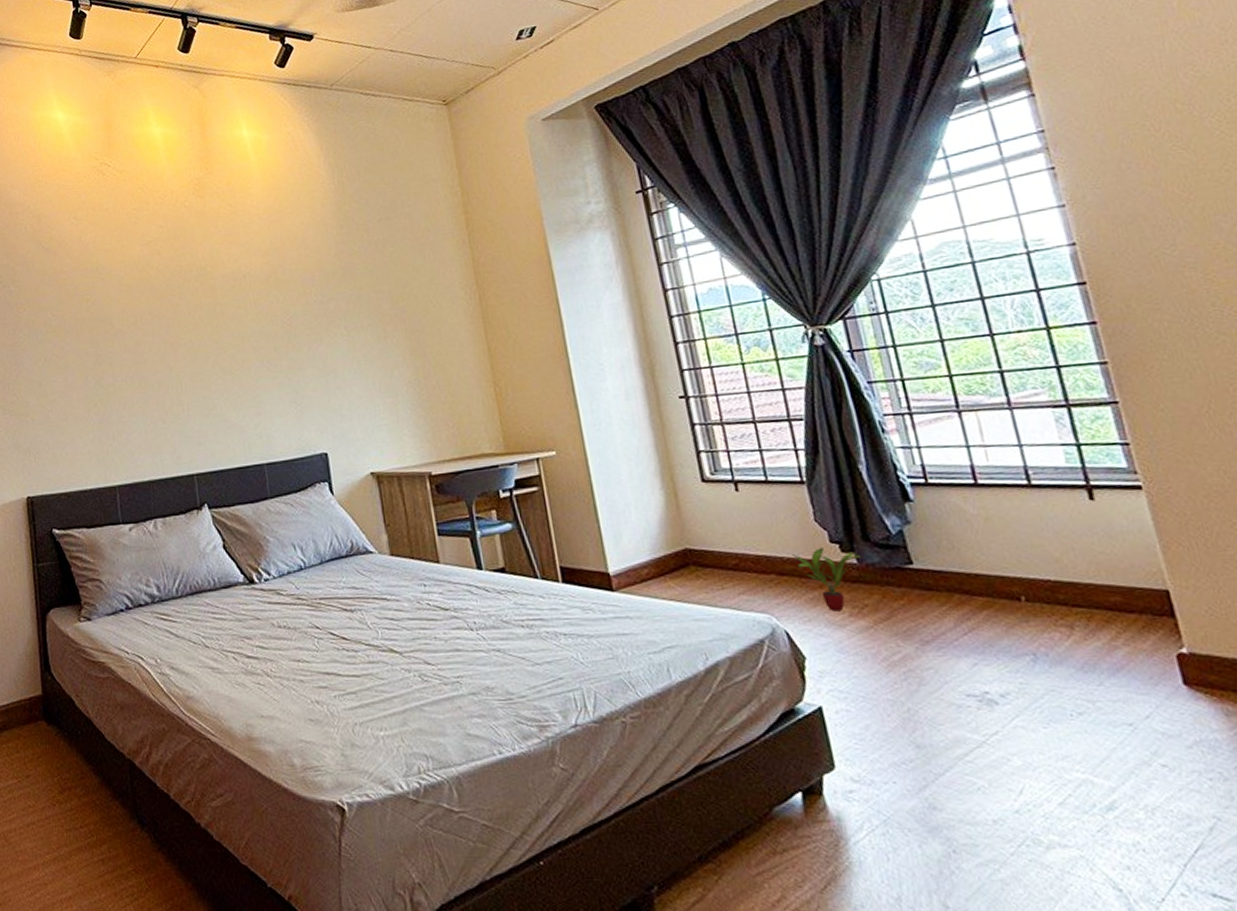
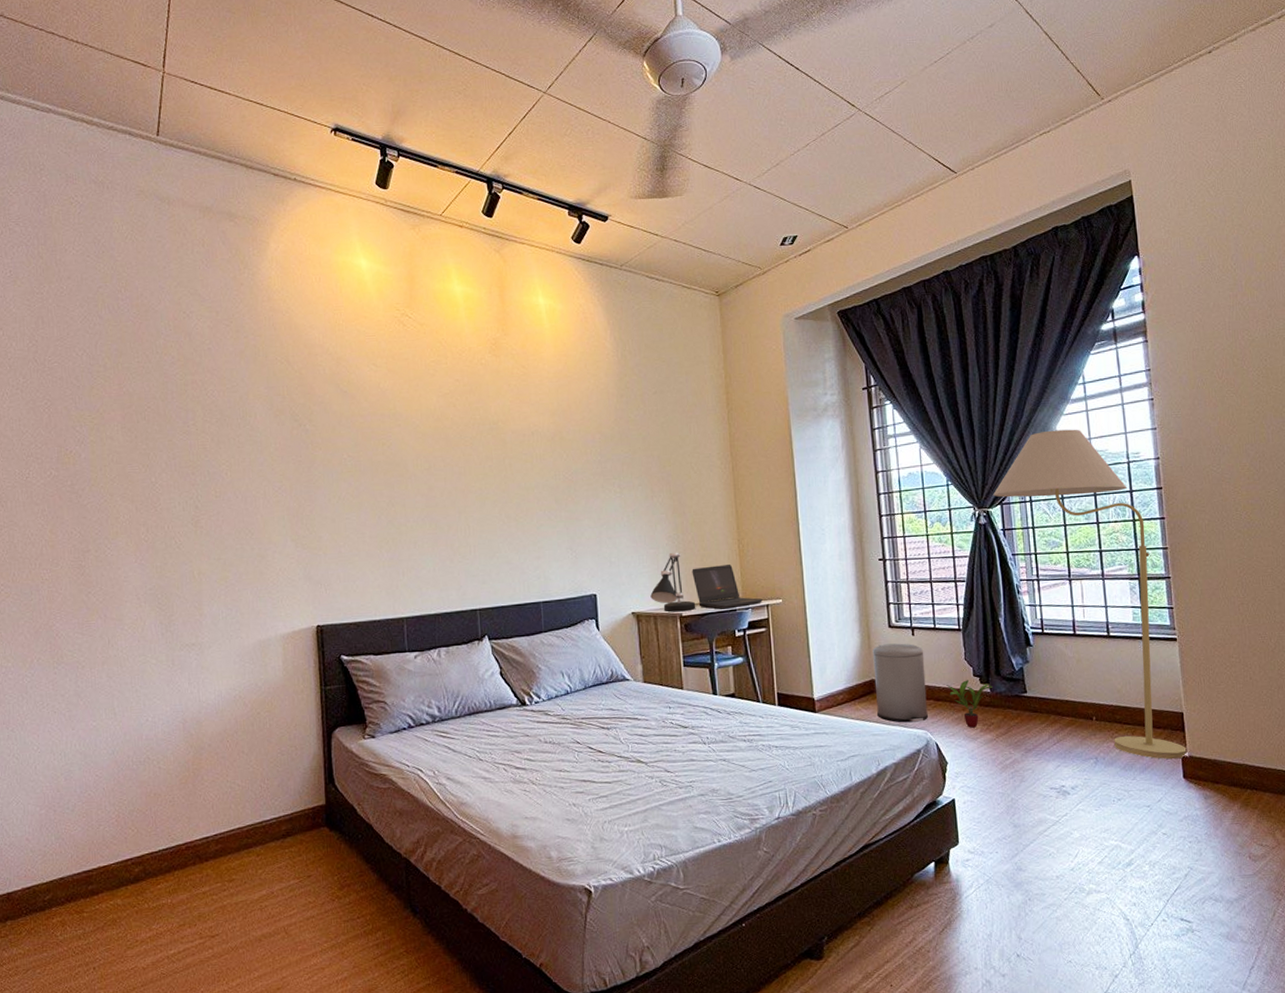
desk lamp: none [391,400,448,471] -> present [650,552,696,612]
laptop computer: none [439,412,531,466] -> present [692,565,763,609]
pedal bin: none [682,501,770,605] -> present [872,643,928,723]
floor lamp: none [830,216,1185,658] -> present [993,429,1187,760]

